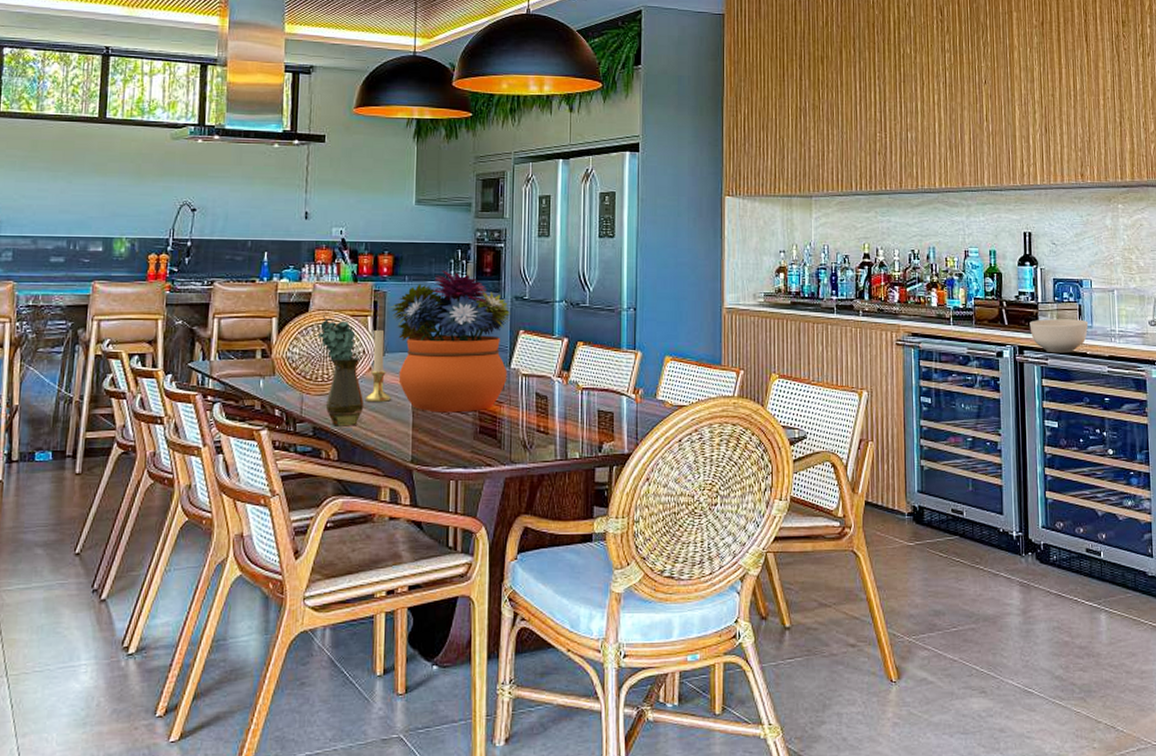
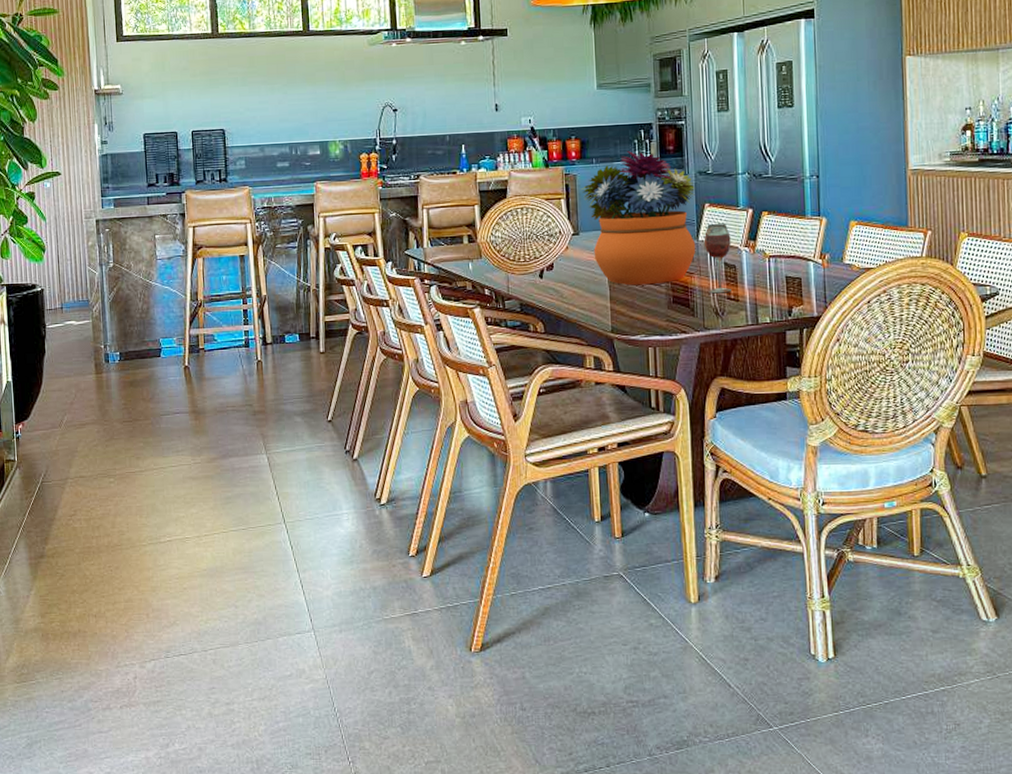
vase: present [318,315,364,426] -> none [517,200,565,302]
candle holder: present [365,328,391,403] -> none [564,209,588,279]
wineglass: none [517,352,544,425] -> present [704,224,732,294]

